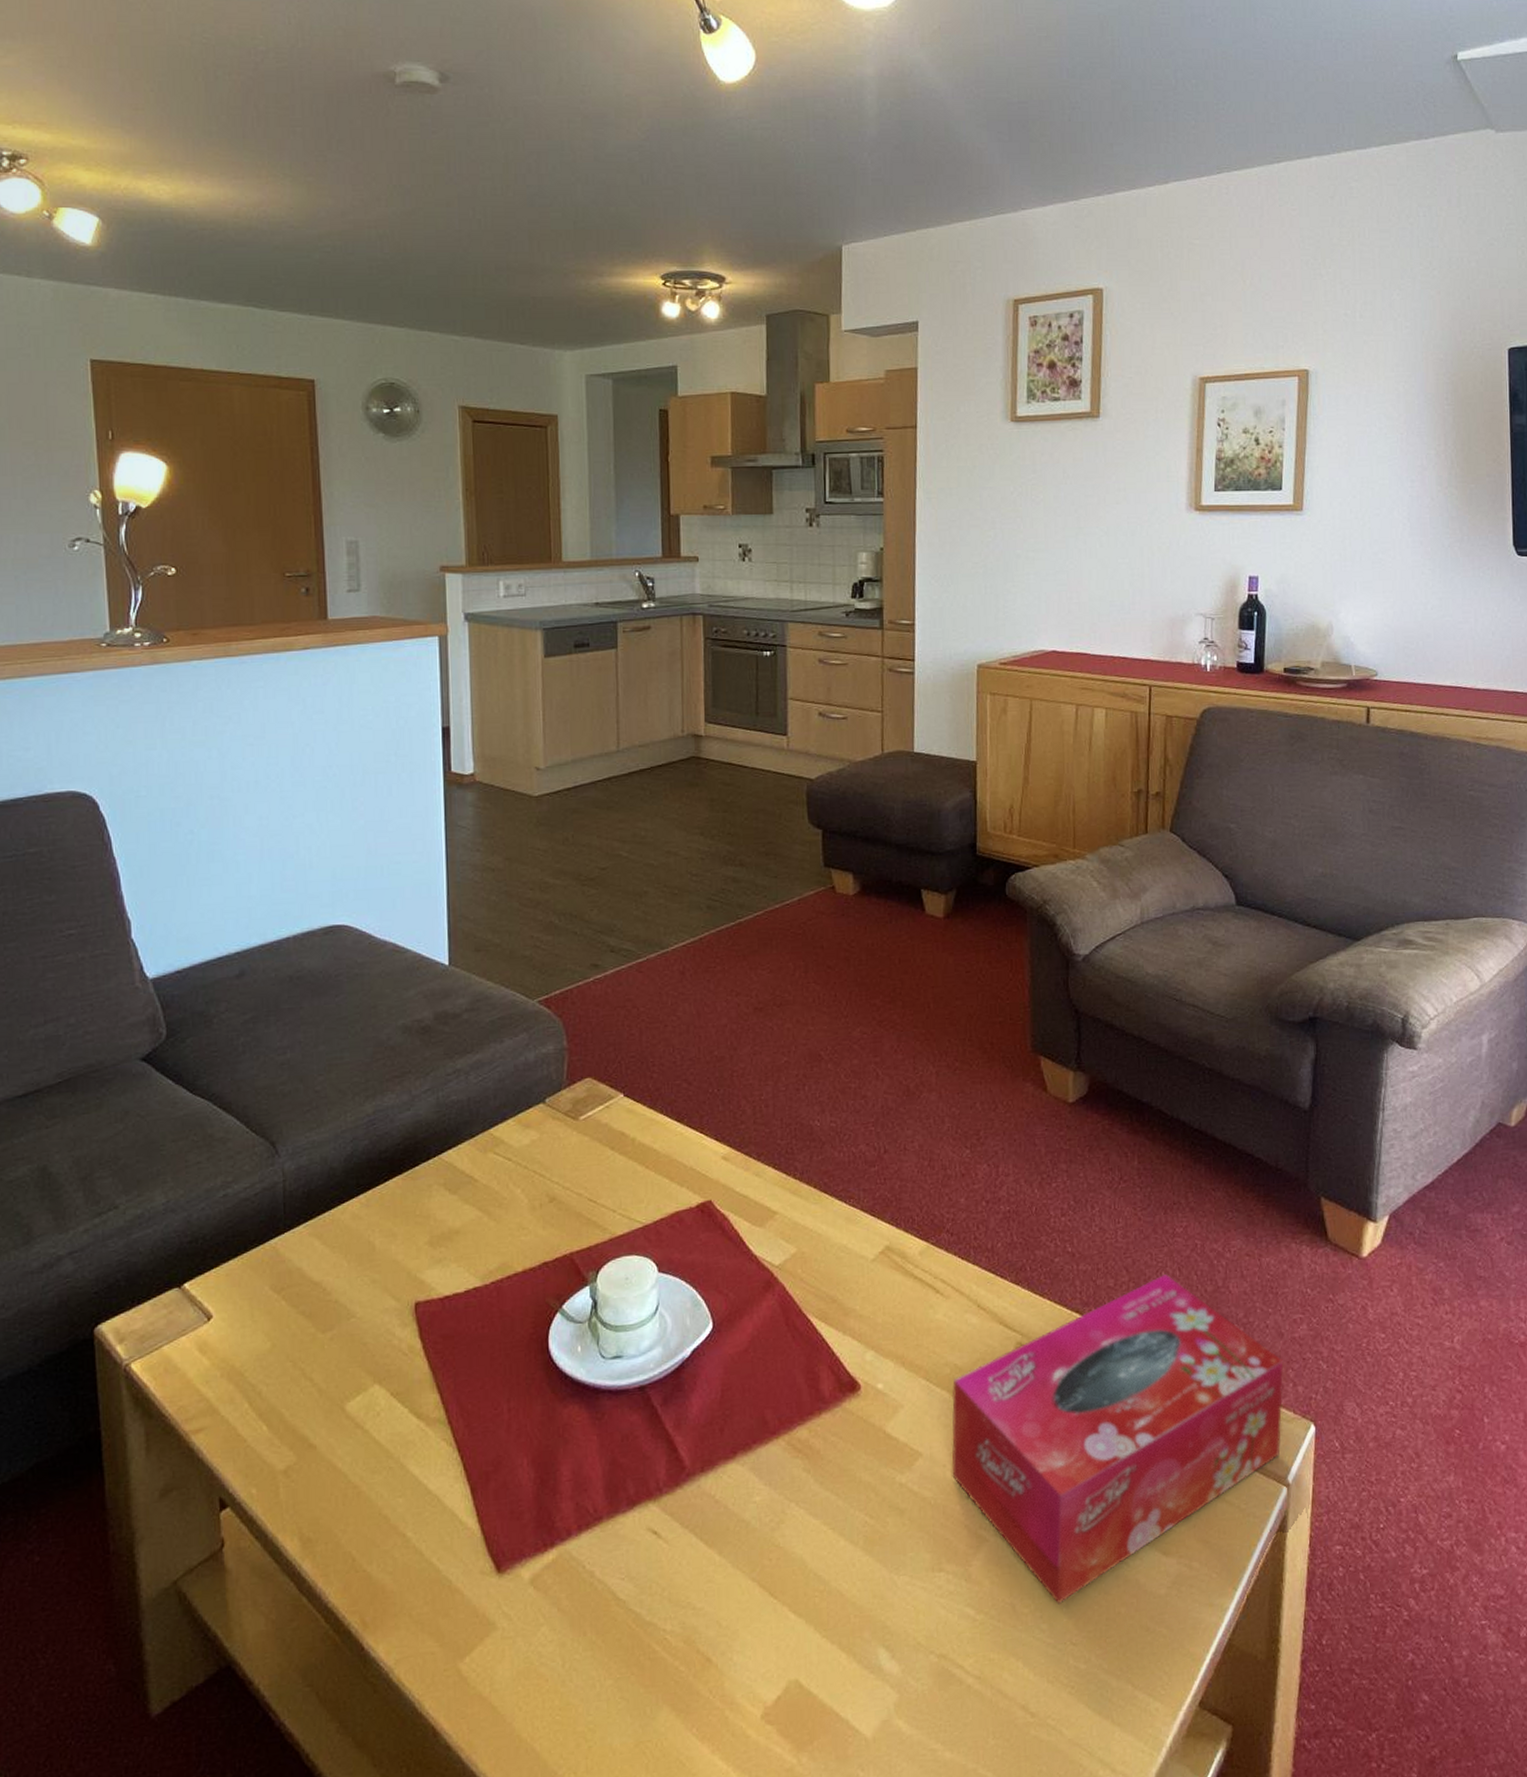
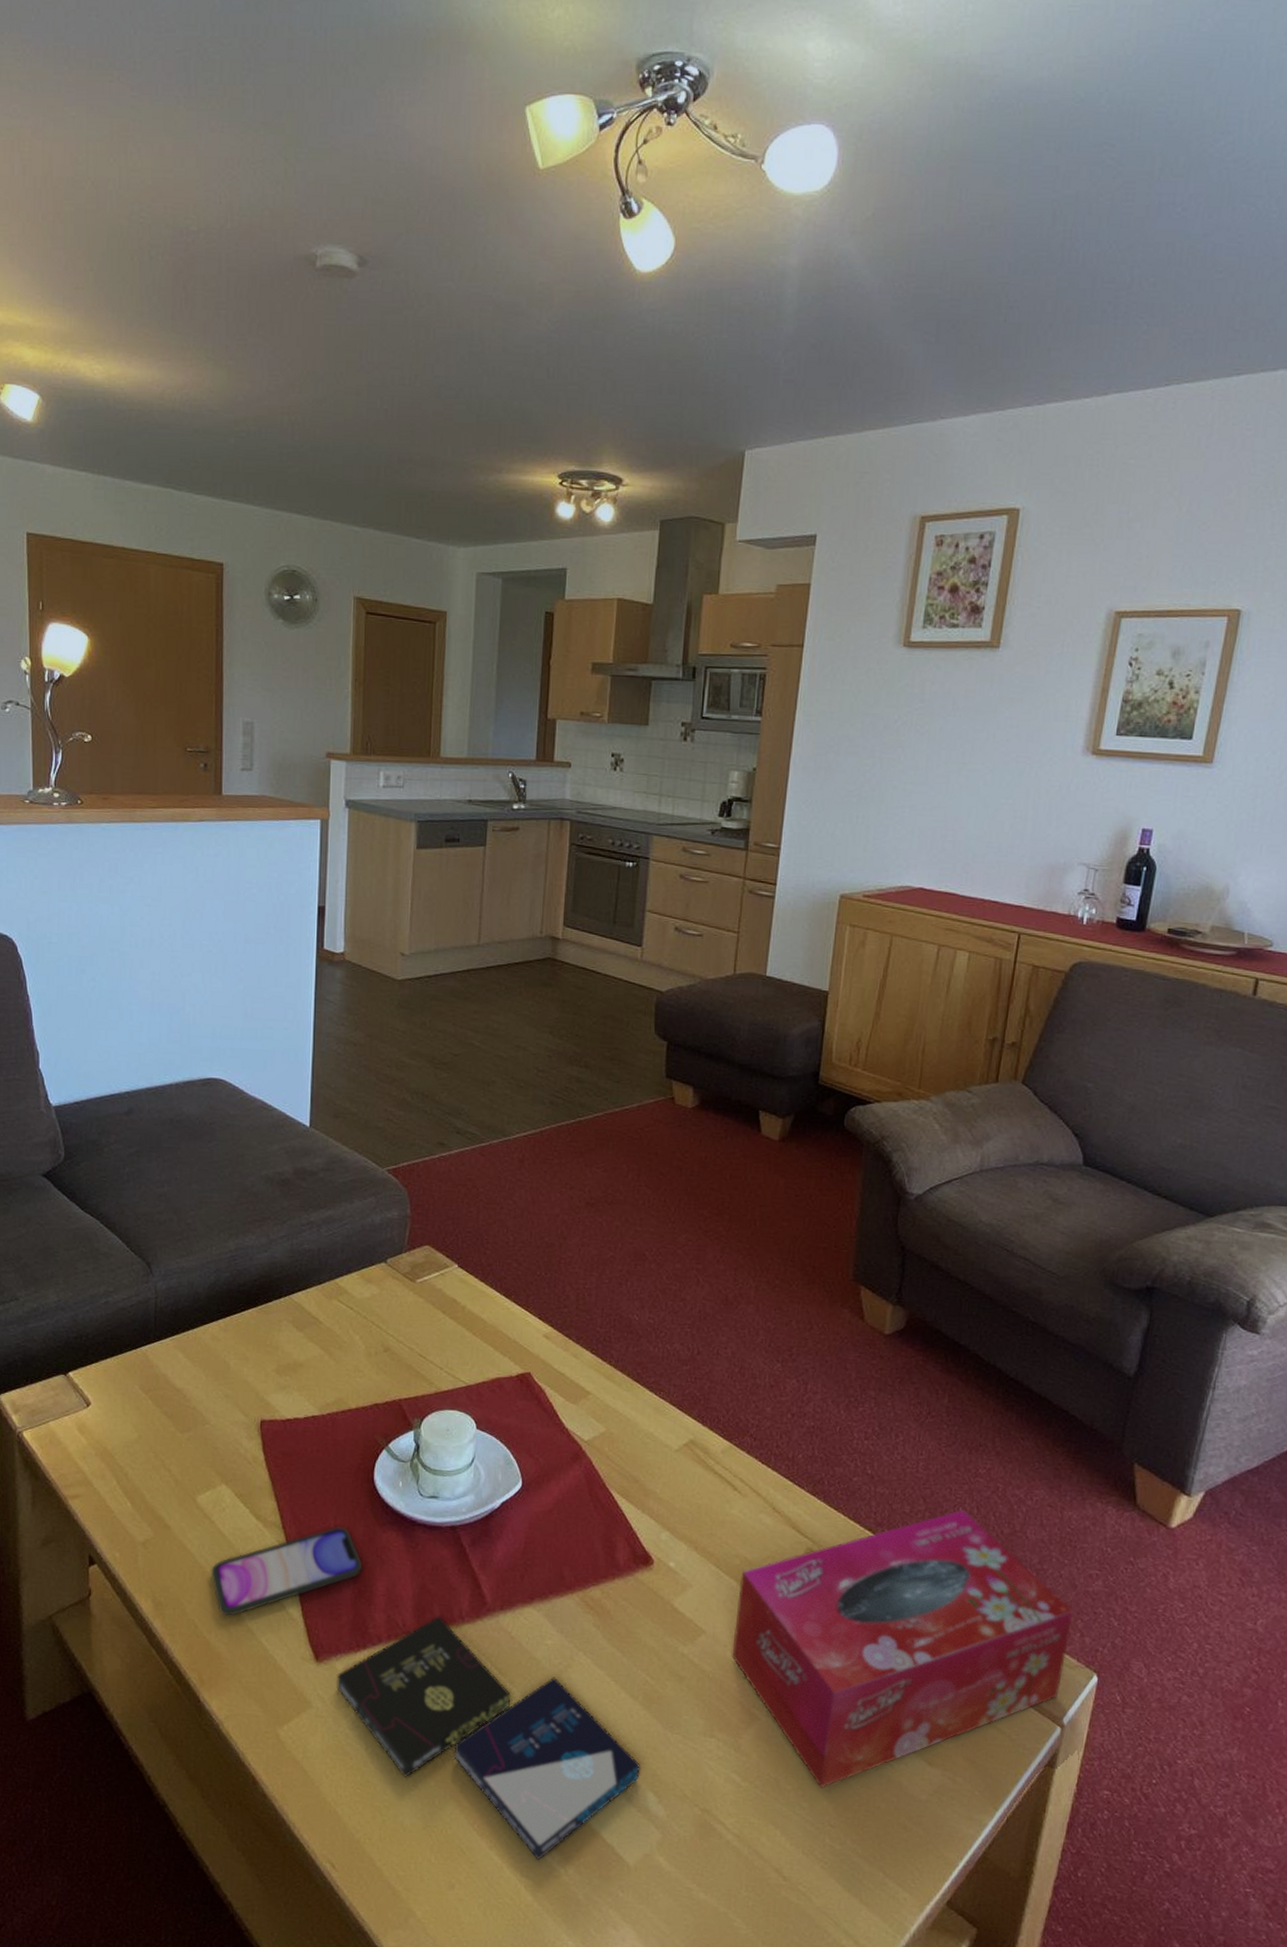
smartphone: none [367,1410,544,1539] -> present [211,1527,363,1616]
music album box set: none [523,1492,869,1755] -> present [337,1616,640,1861]

